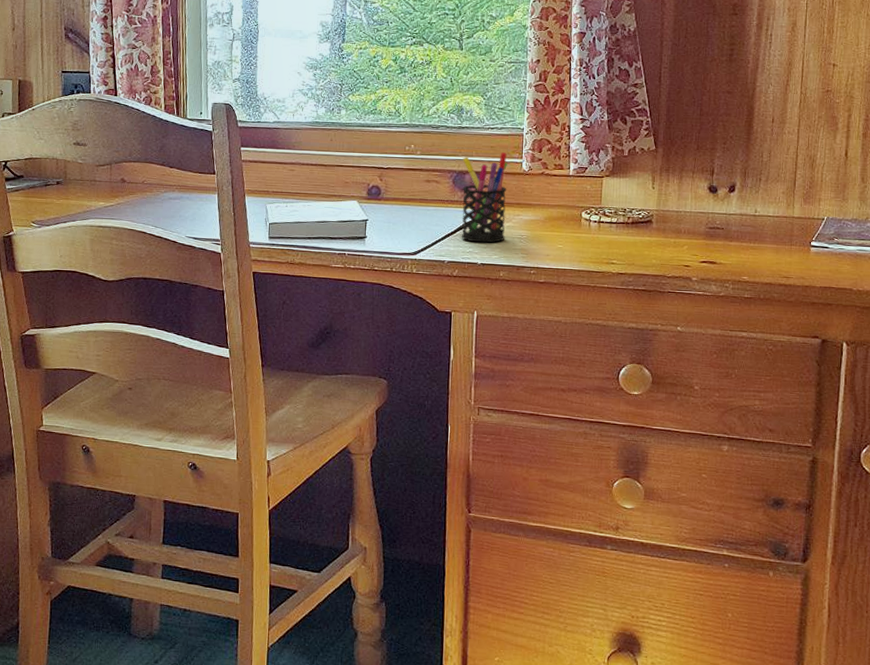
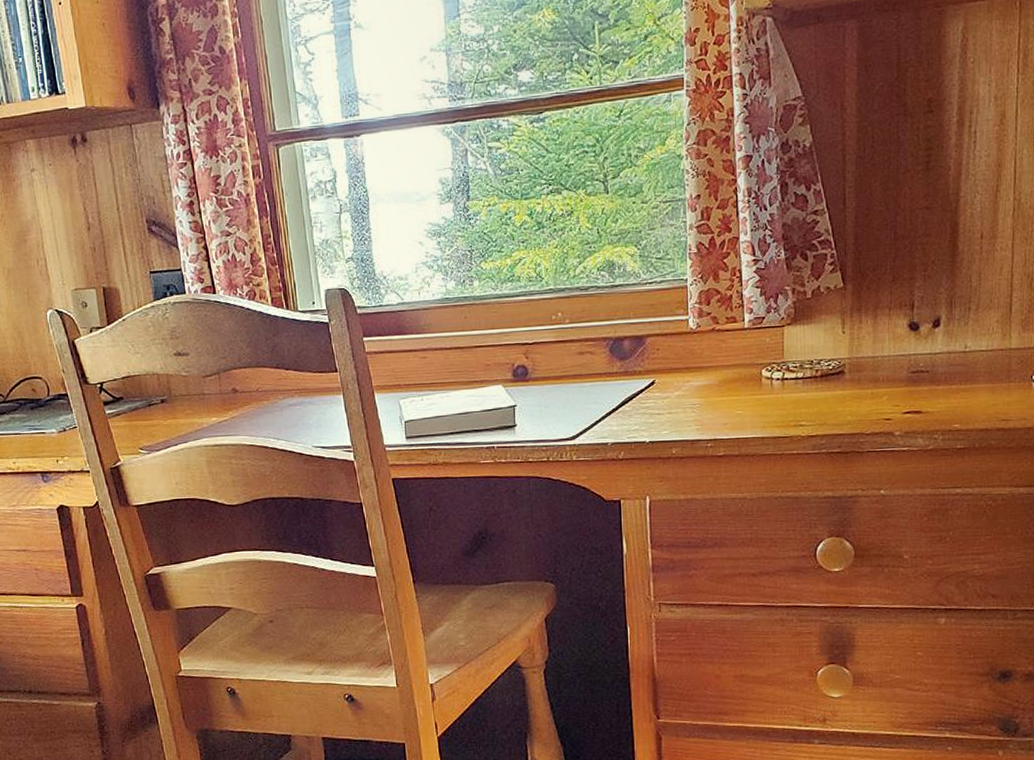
pen holder: present [461,152,507,243] -> none [618,310,675,418]

